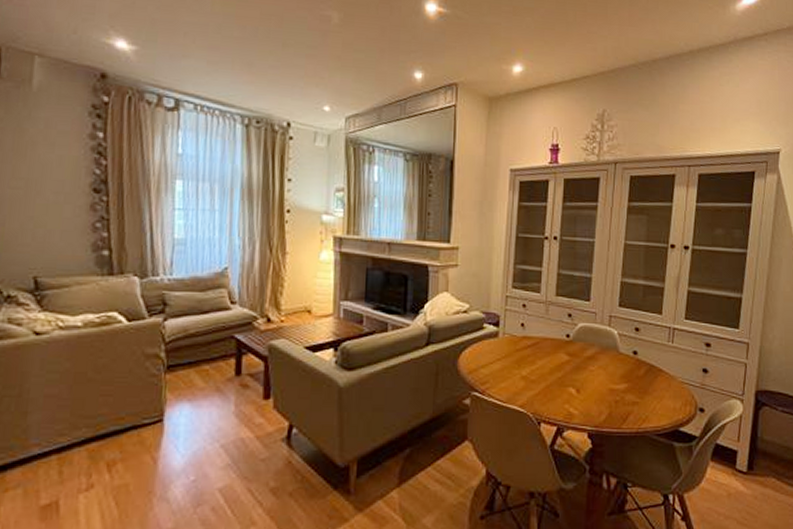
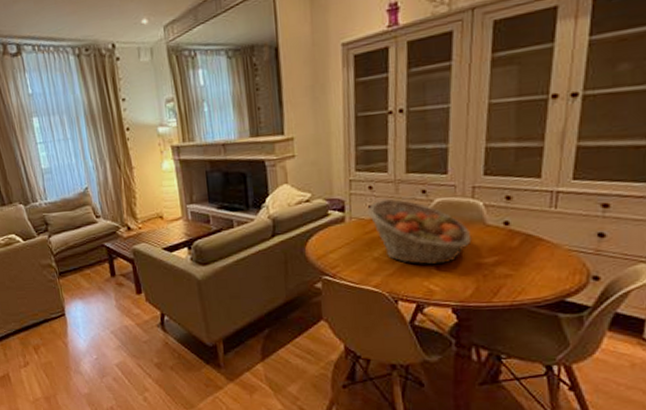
fruit basket: none [519,319,607,388] -> present [367,199,472,265]

